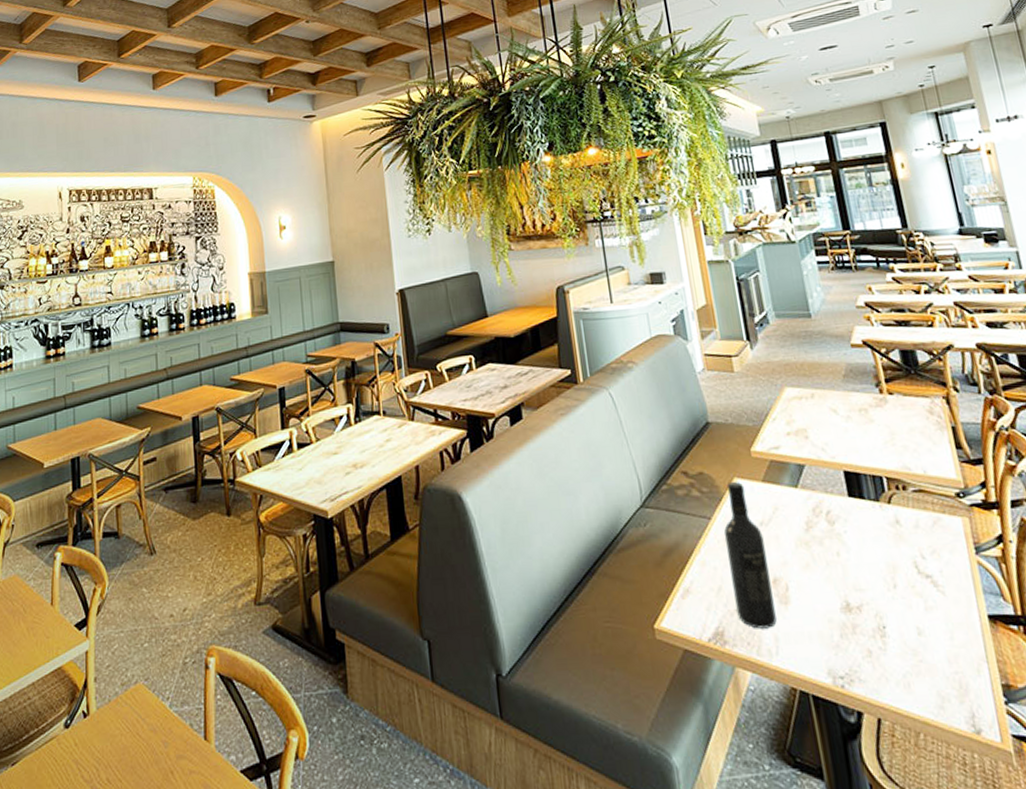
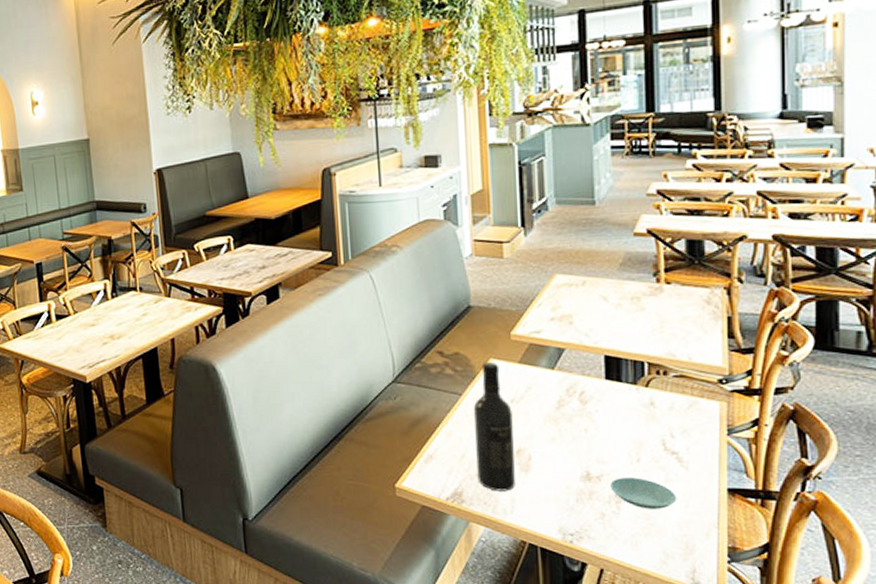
saucer: none [871,606,941,643] -> present [610,477,677,509]

